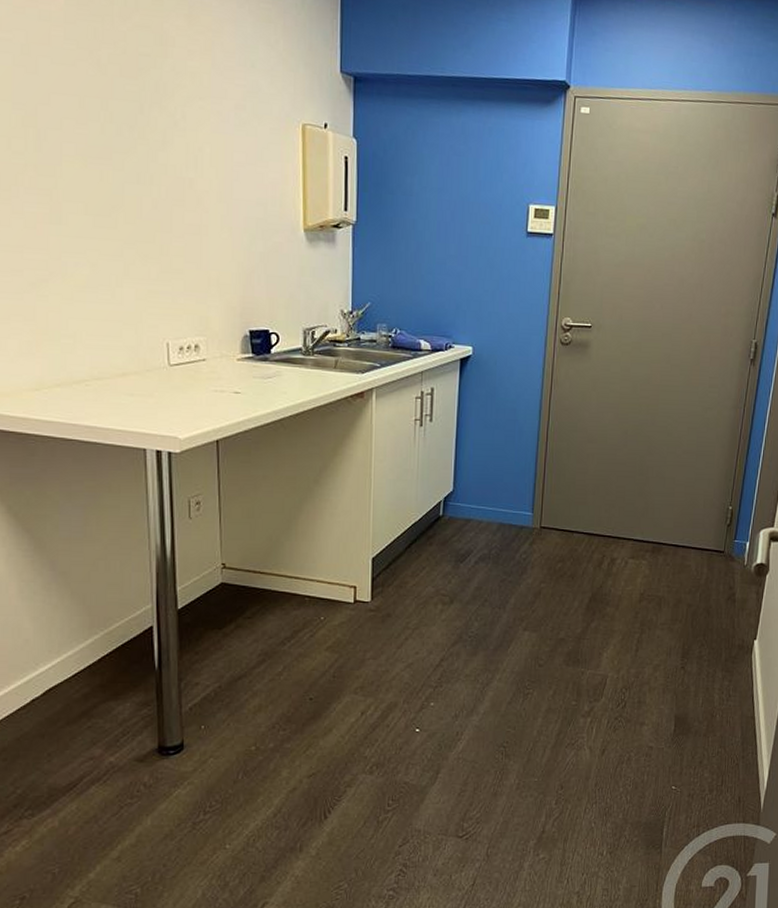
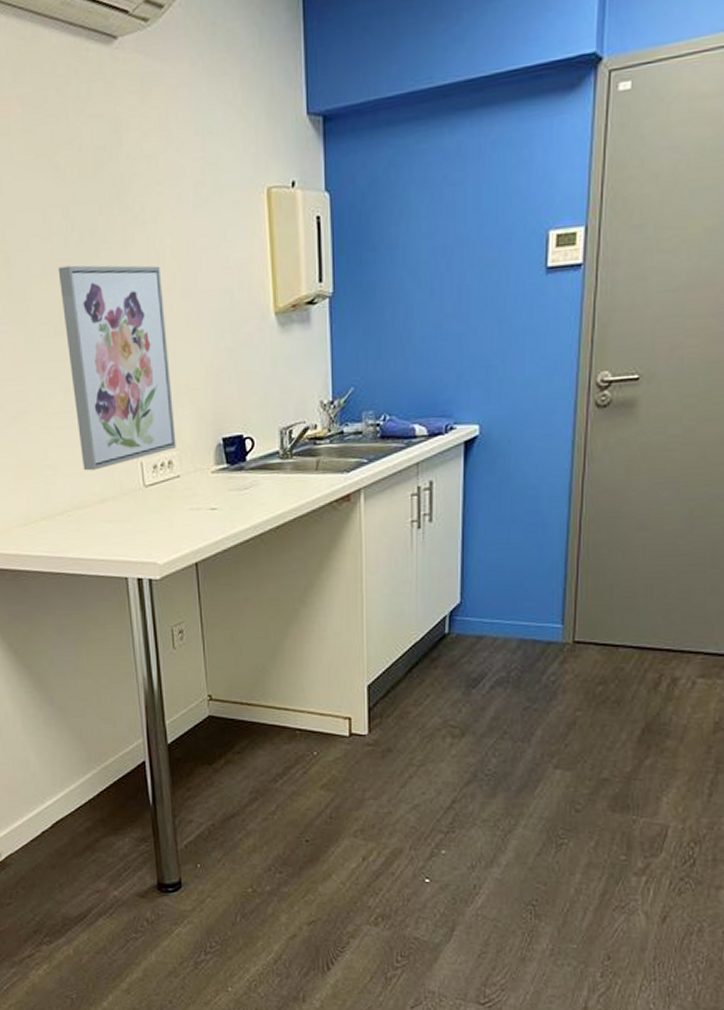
wall art: none [92,151,204,345] -> present [58,265,176,471]

